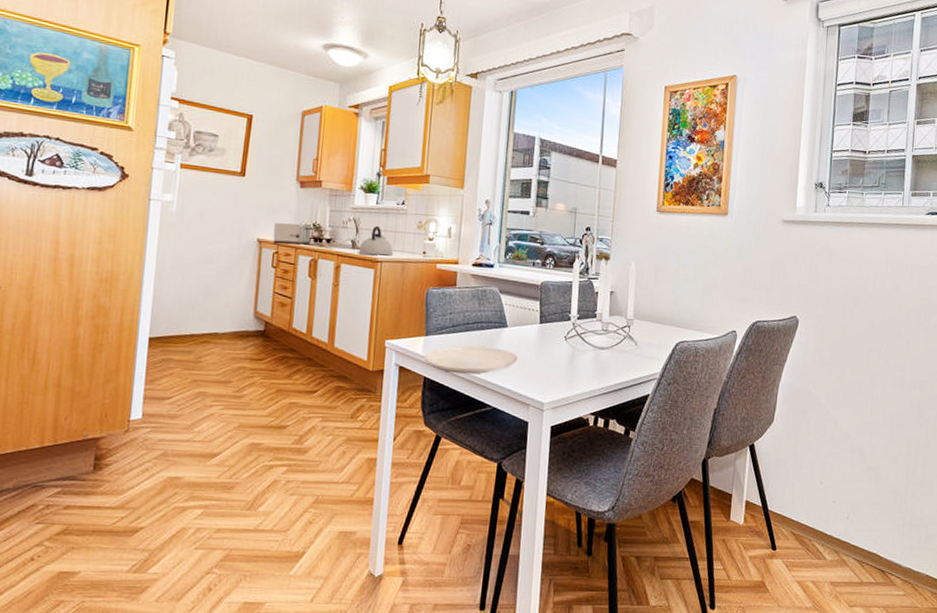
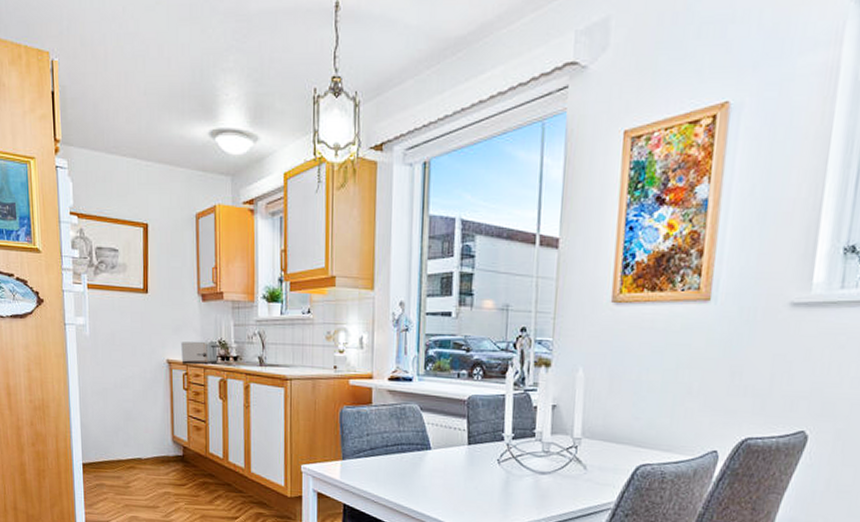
kettle: present [358,225,394,256] -> none [266,339,303,372]
plate: present [424,346,518,374] -> none [342,470,444,502]

